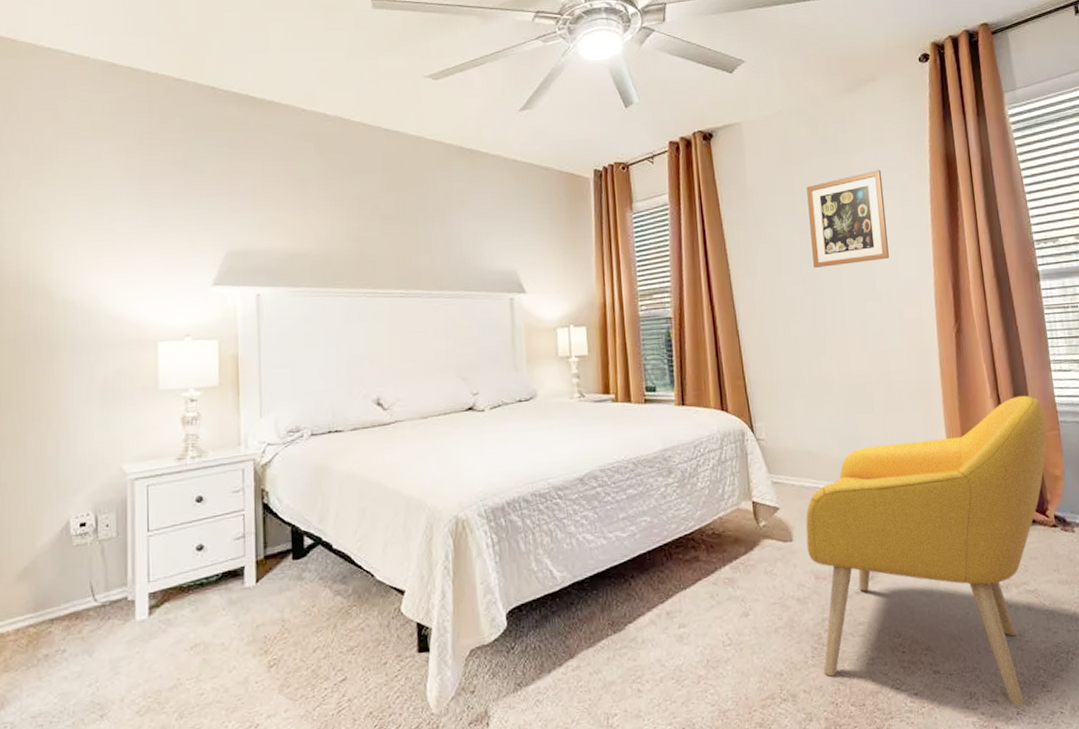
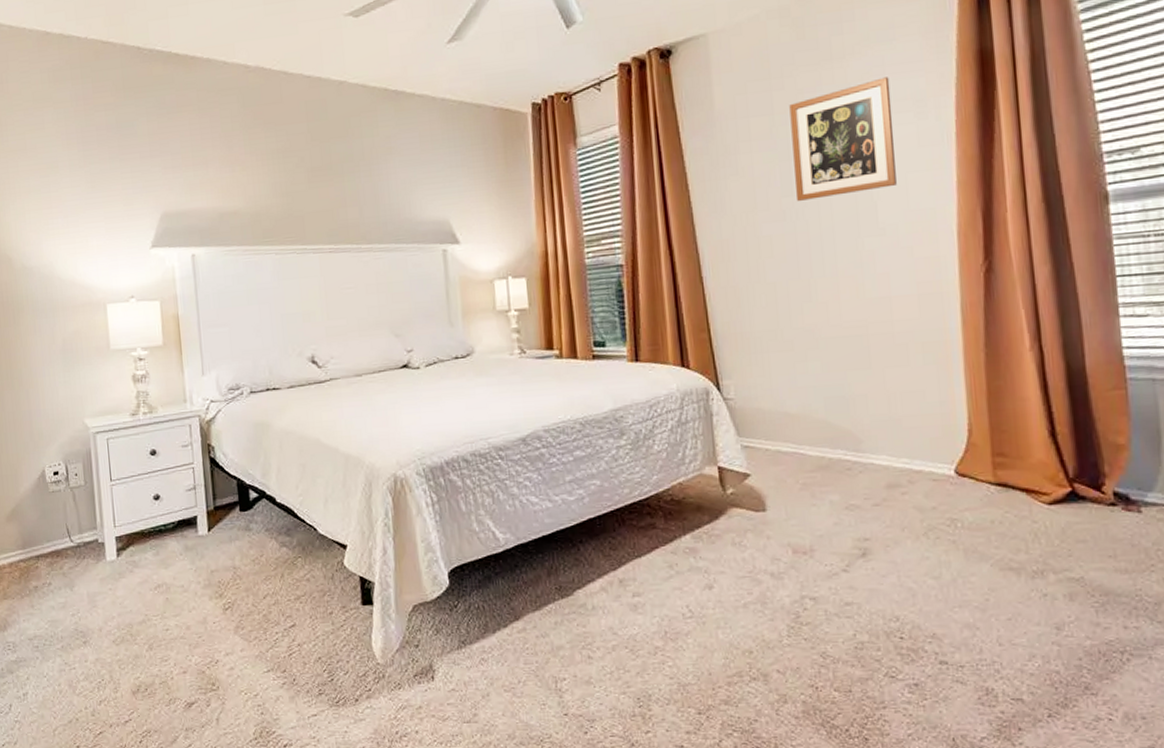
armchair: present [806,395,1047,706] -> none [782,346,1108,708]

